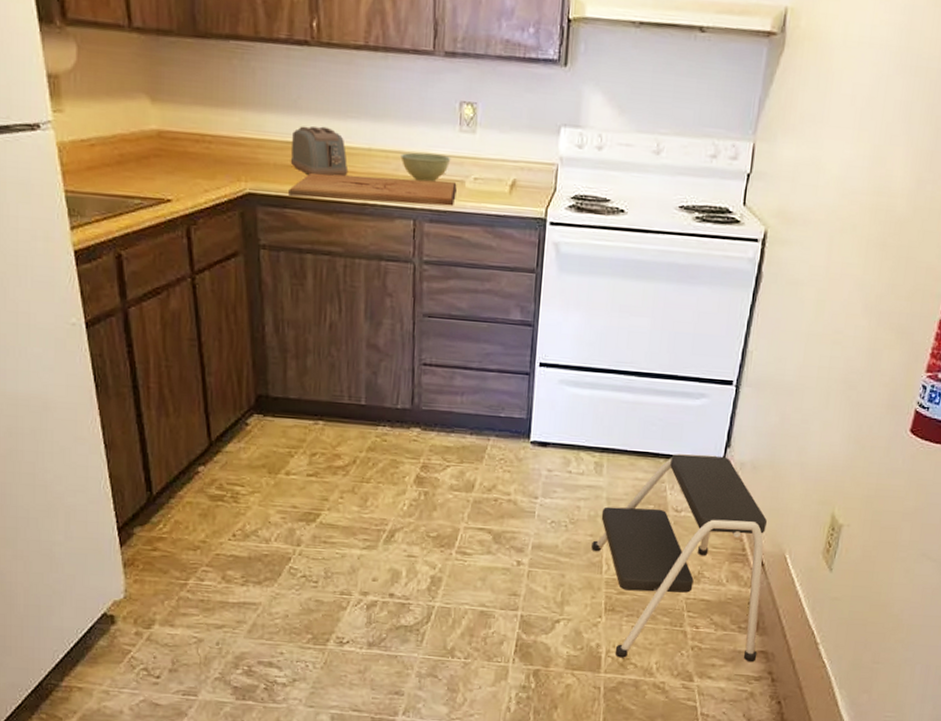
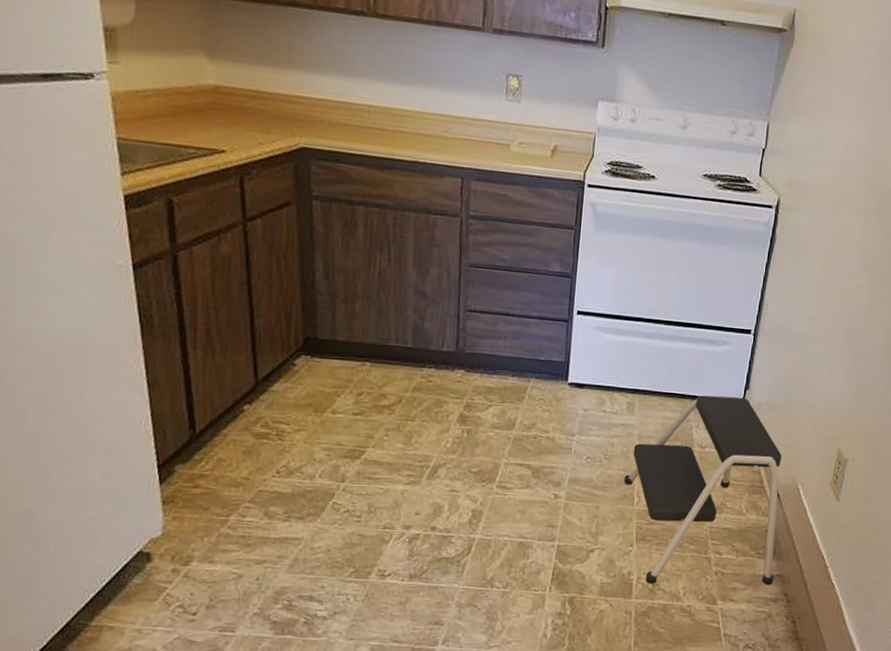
cutting board: present [288,172,457,207] -> none [342,131,503,167]
toaster: present [290,126,349,177] -> none [344,88,401,136]
bowl: present [400,152,451,183] -> none [450,117,498,145]

